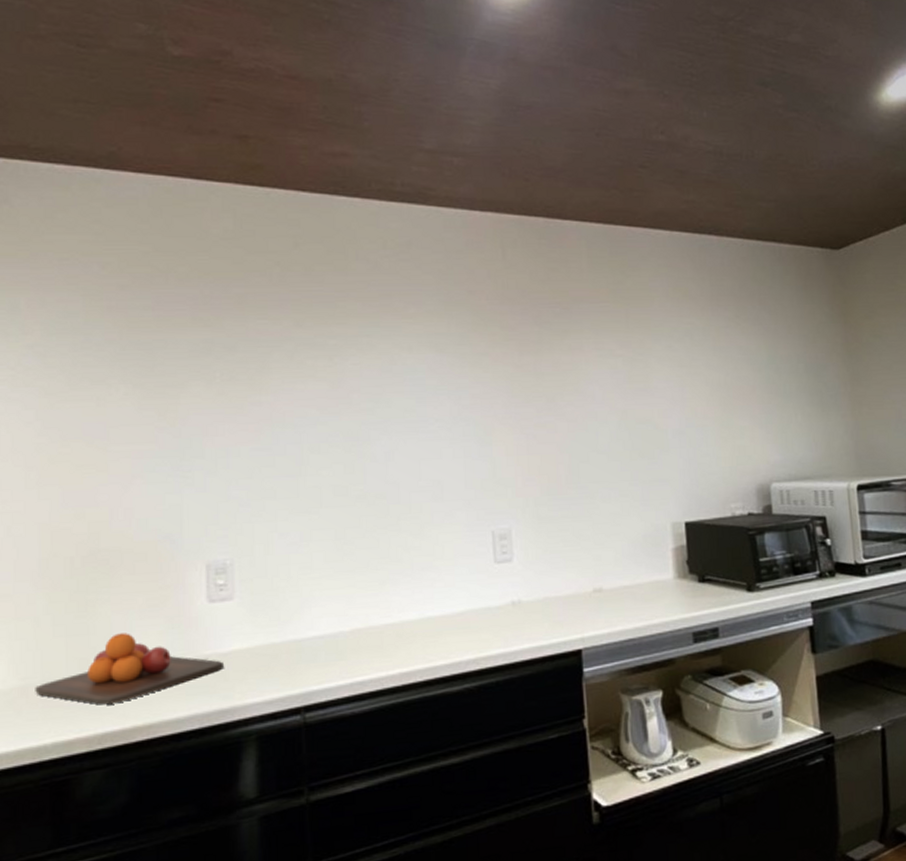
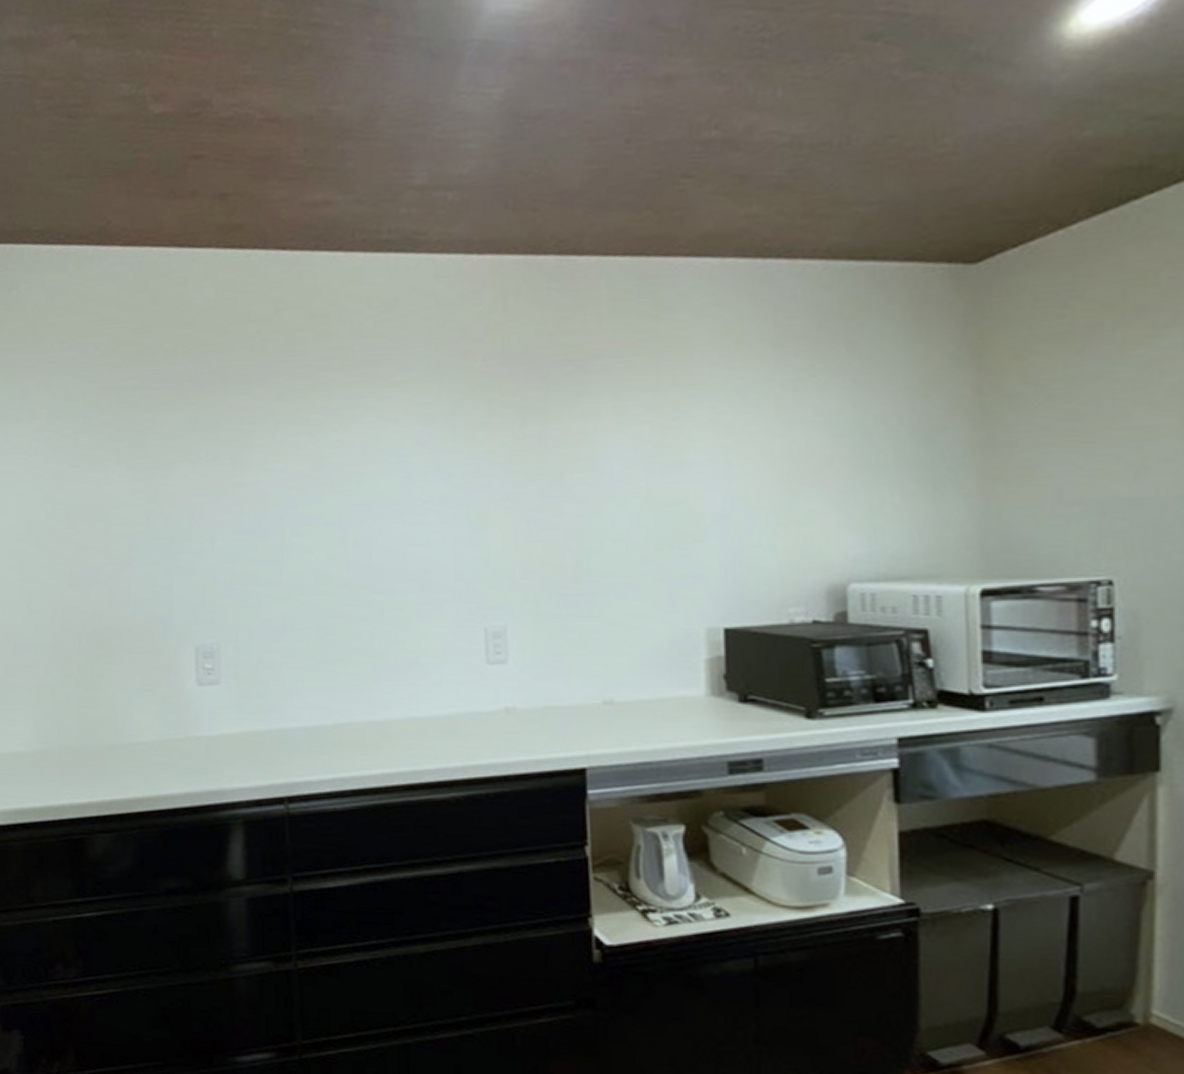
chopping board: present [35,633,225,705] -> none [54,709,213,775]

